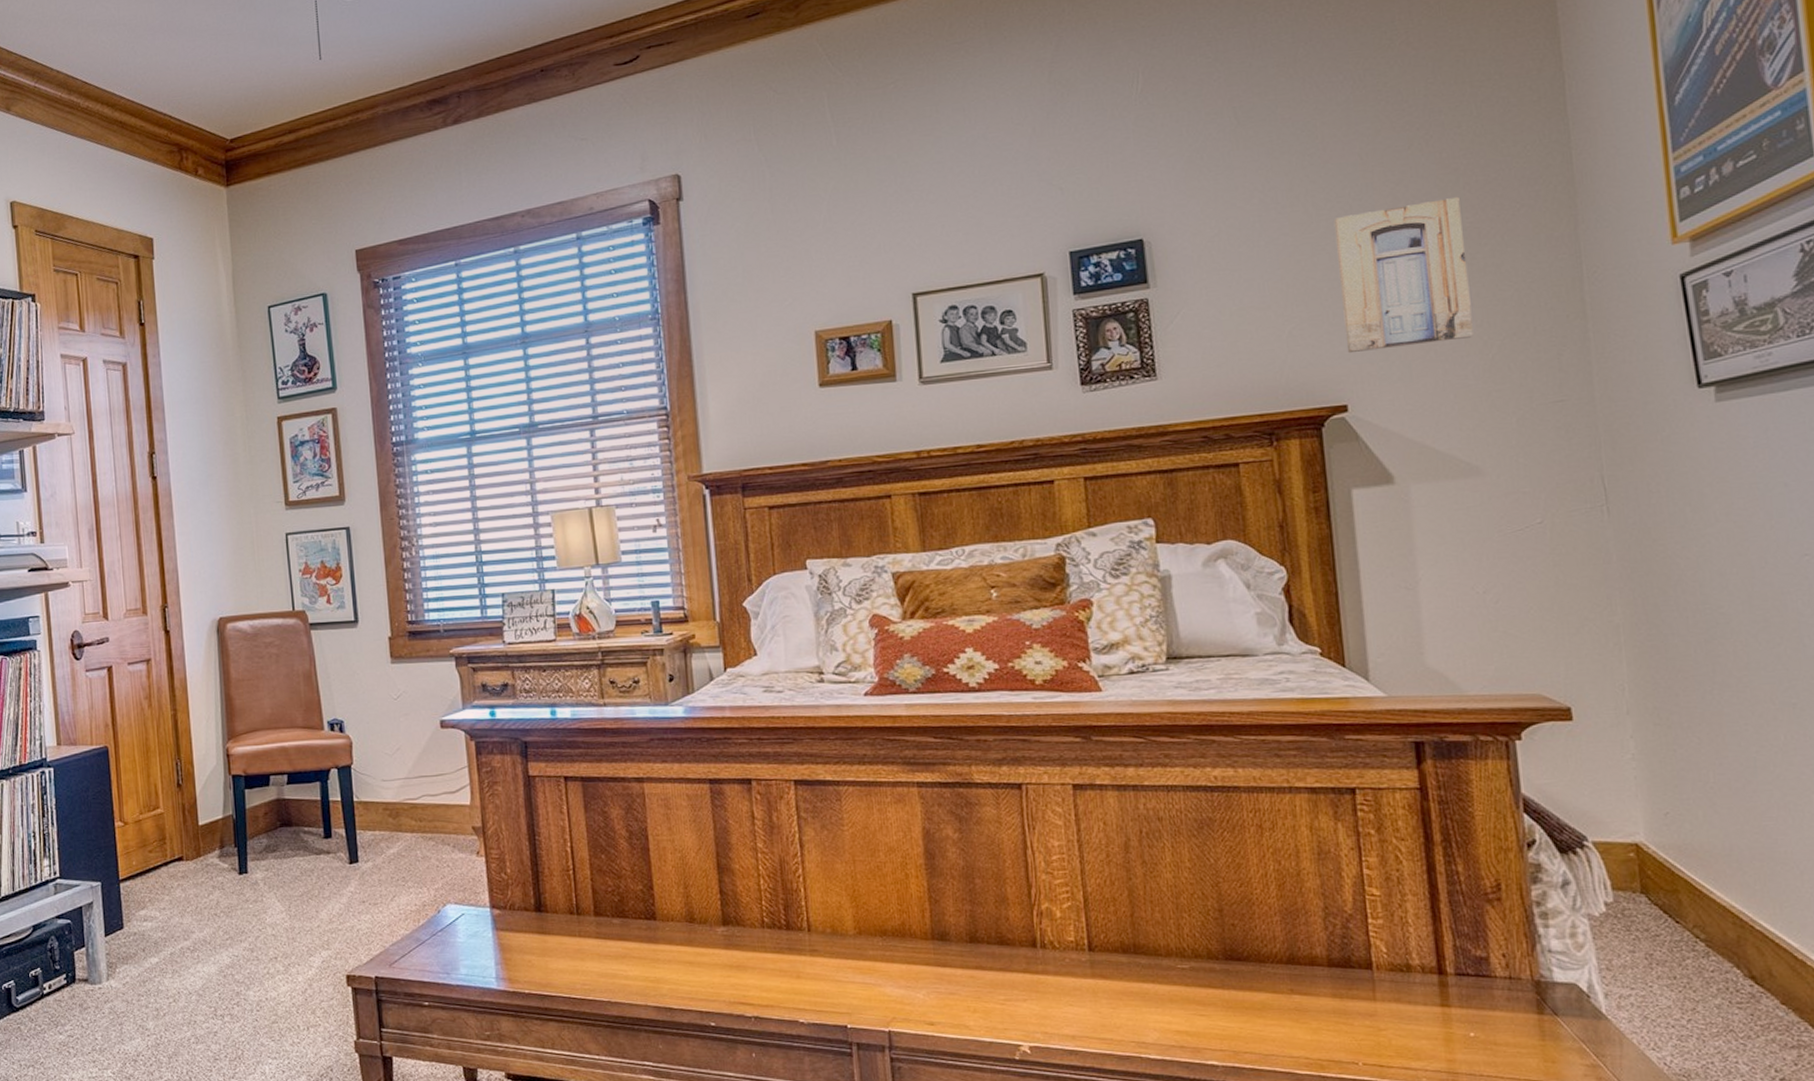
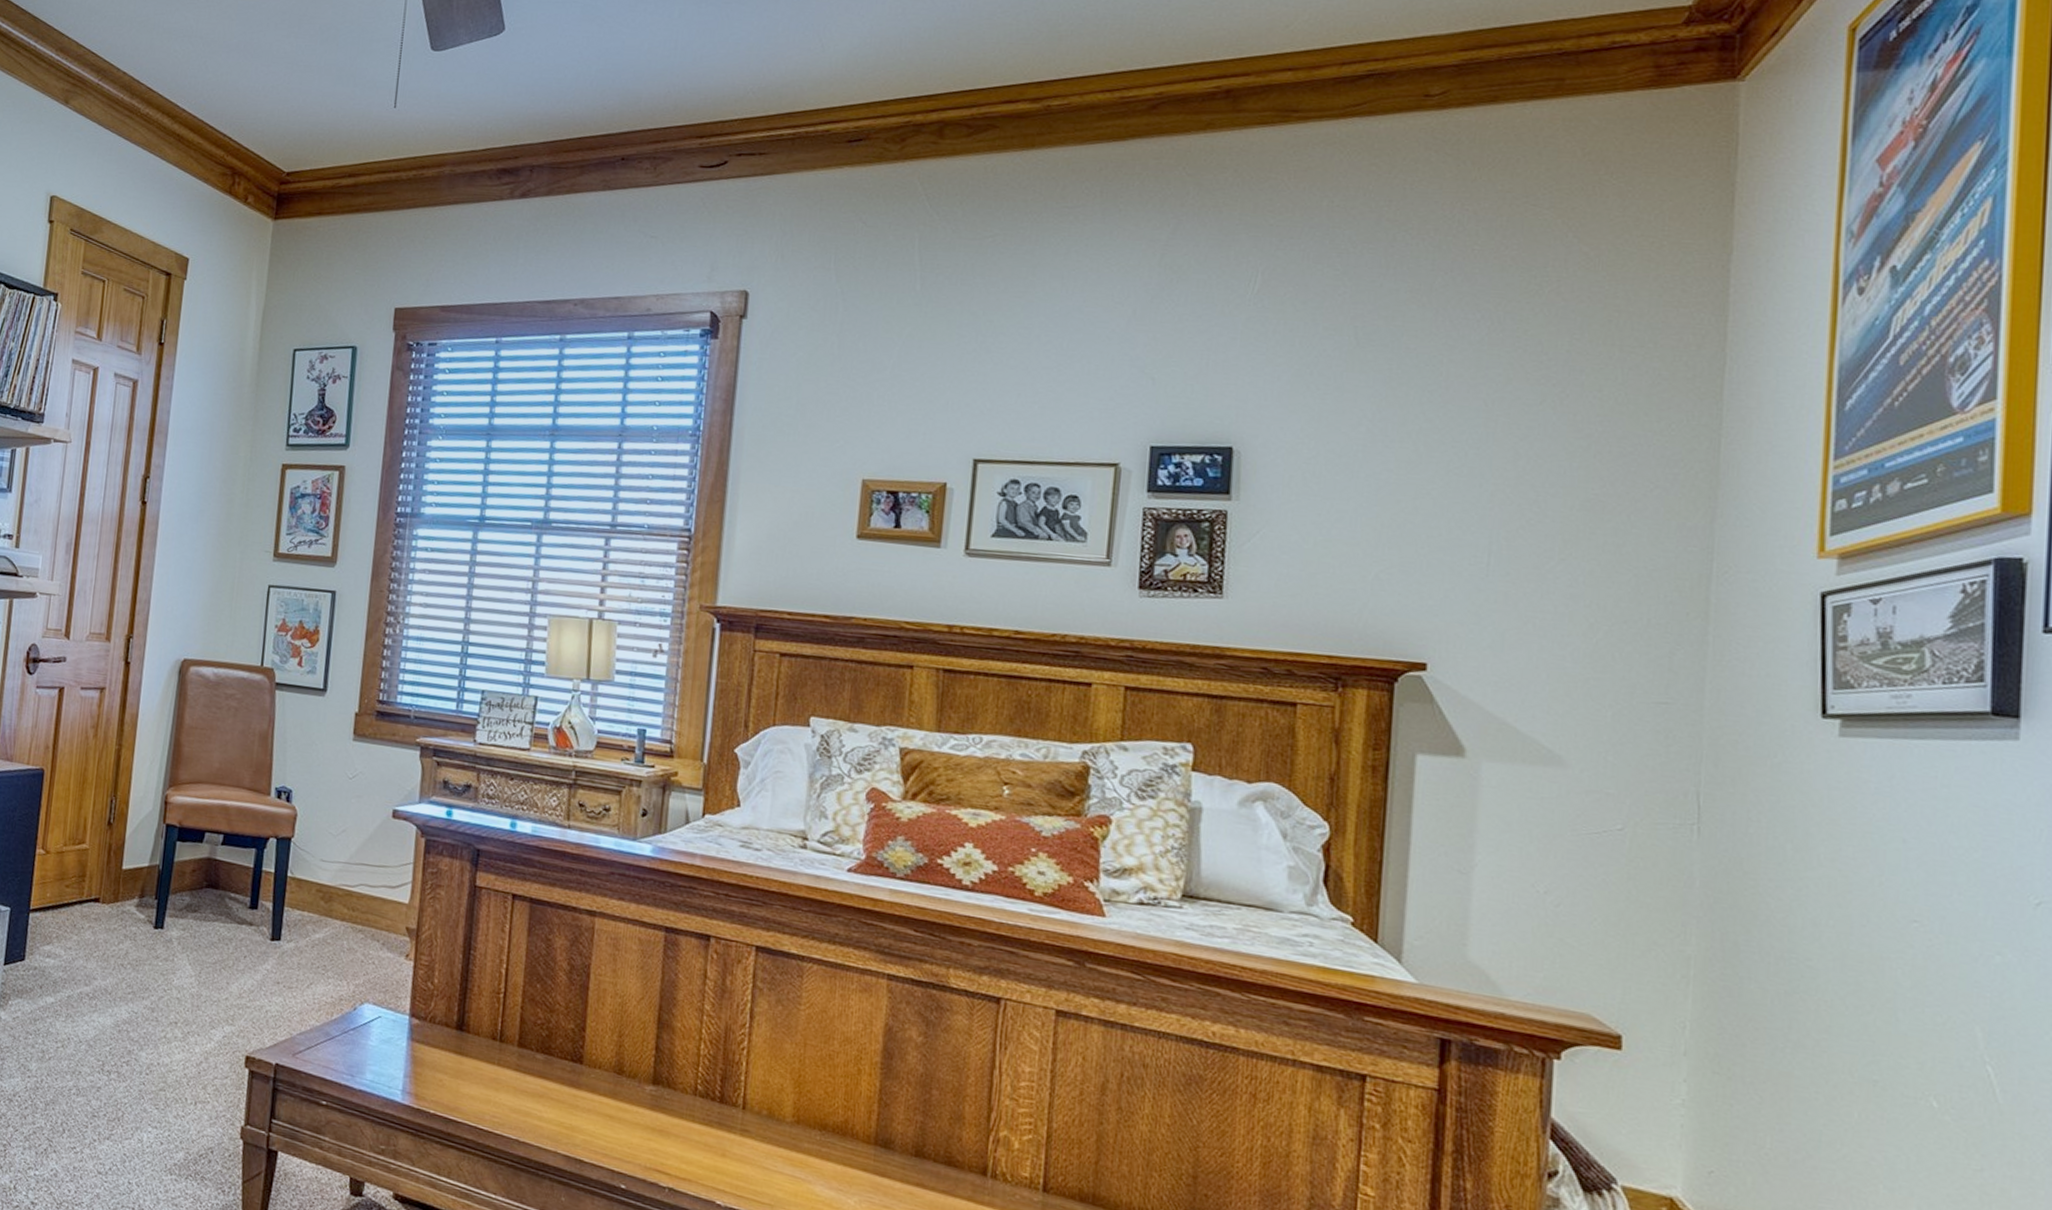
wall art: present [1333,197,1474,354] -> none [1436,462,1588,617]

